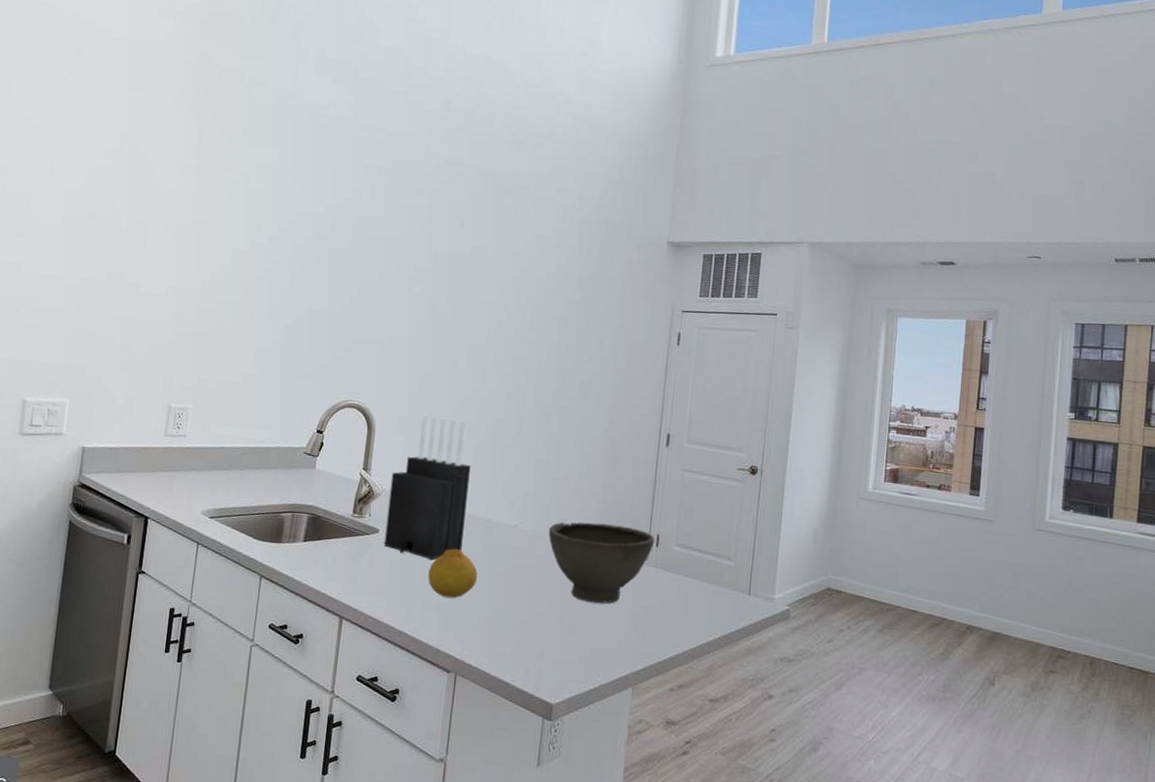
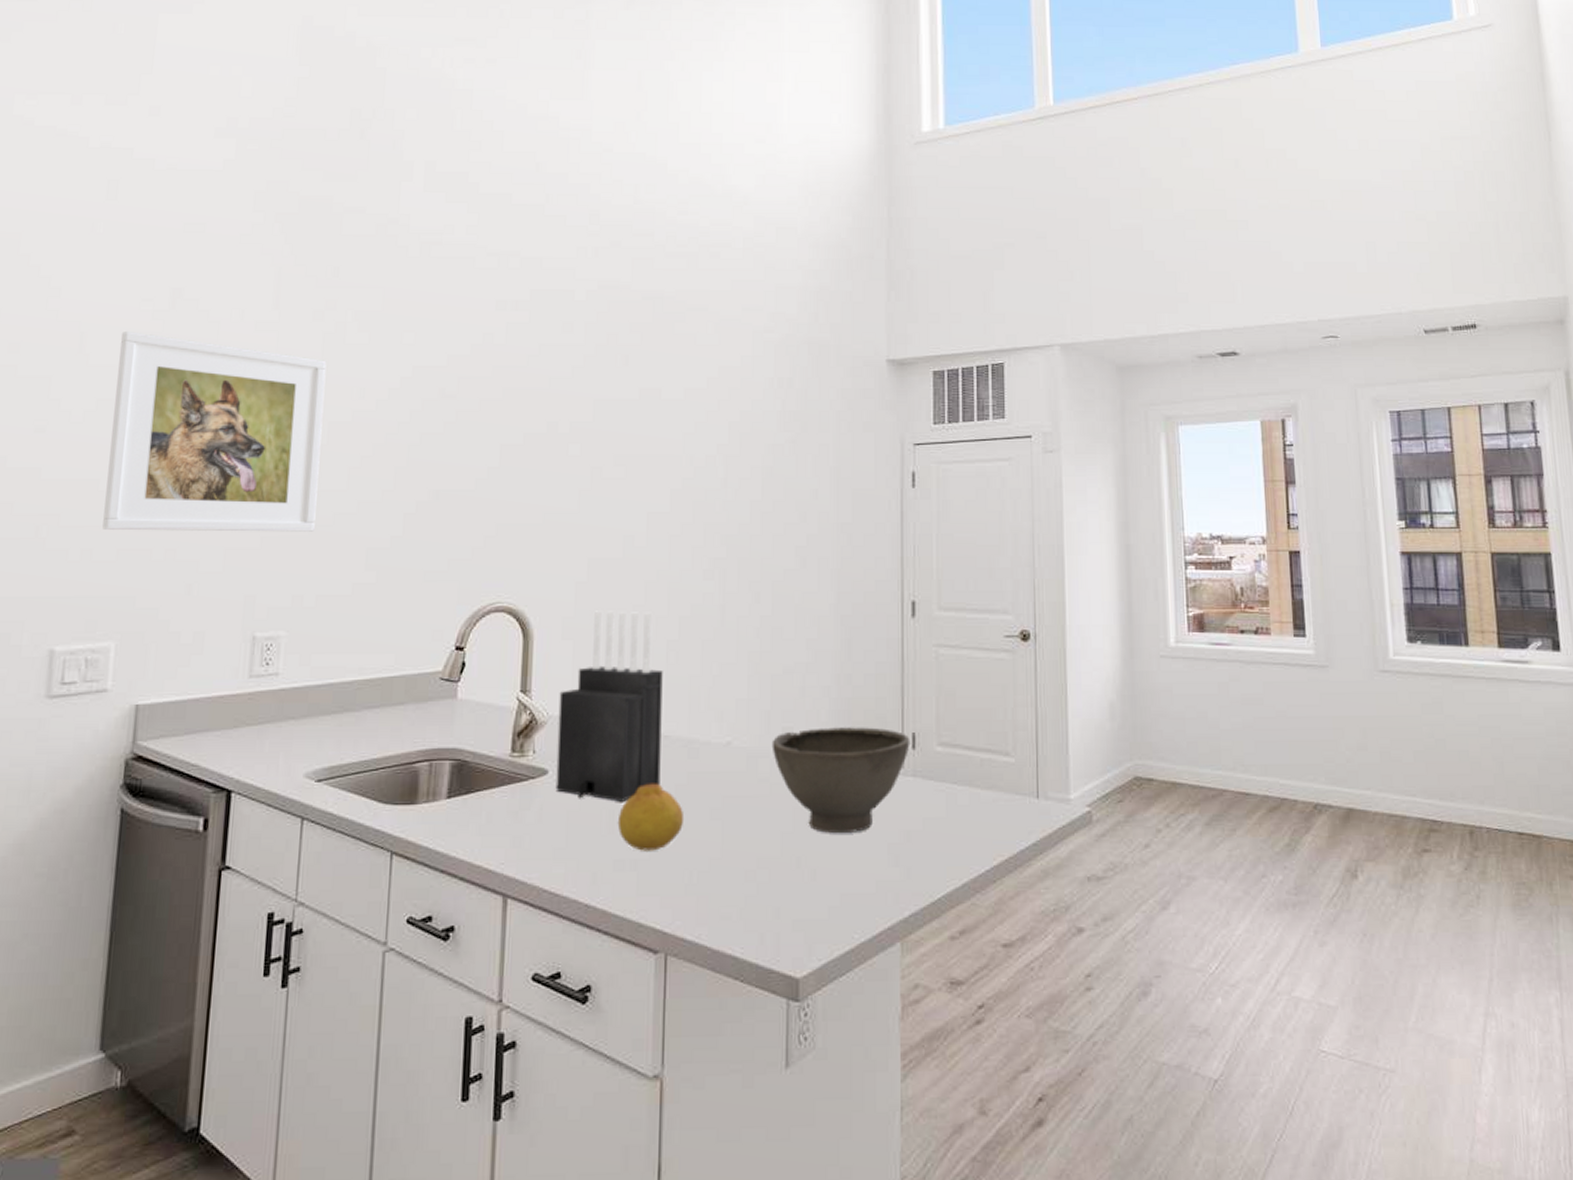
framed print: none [63,164,234,332] -> present [102,332,327,532]

